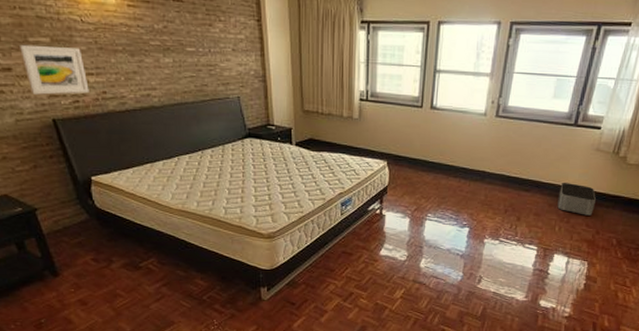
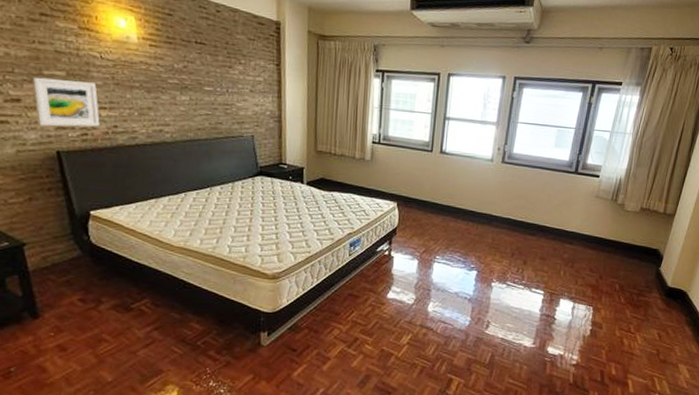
storage bin: present [557,183,596,216] -> none [562,228,598,260]

